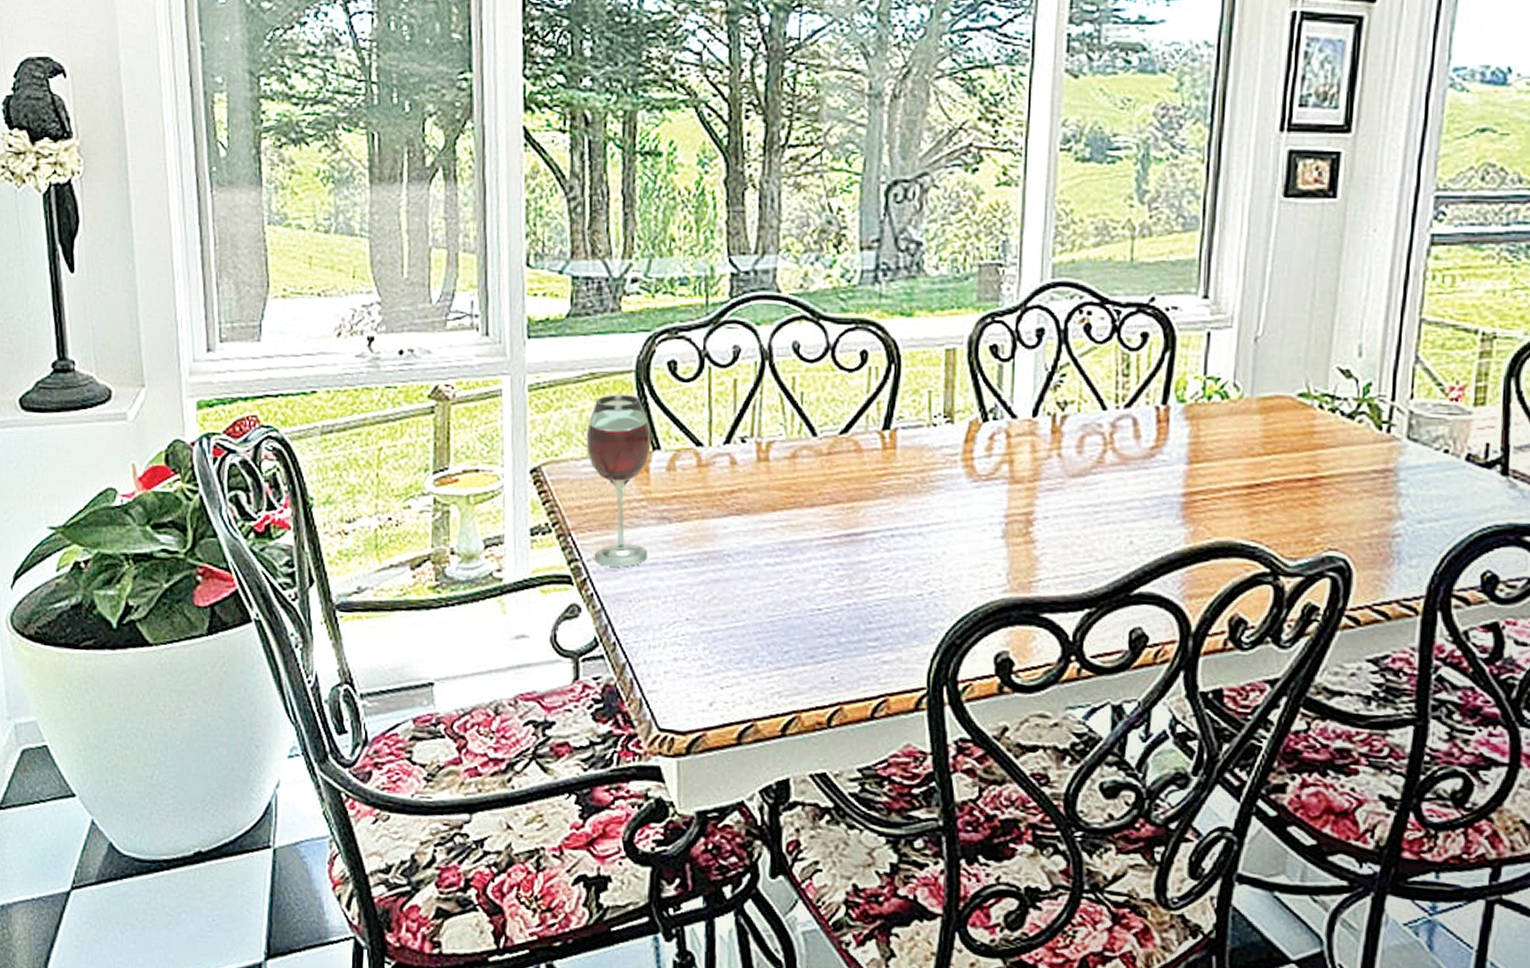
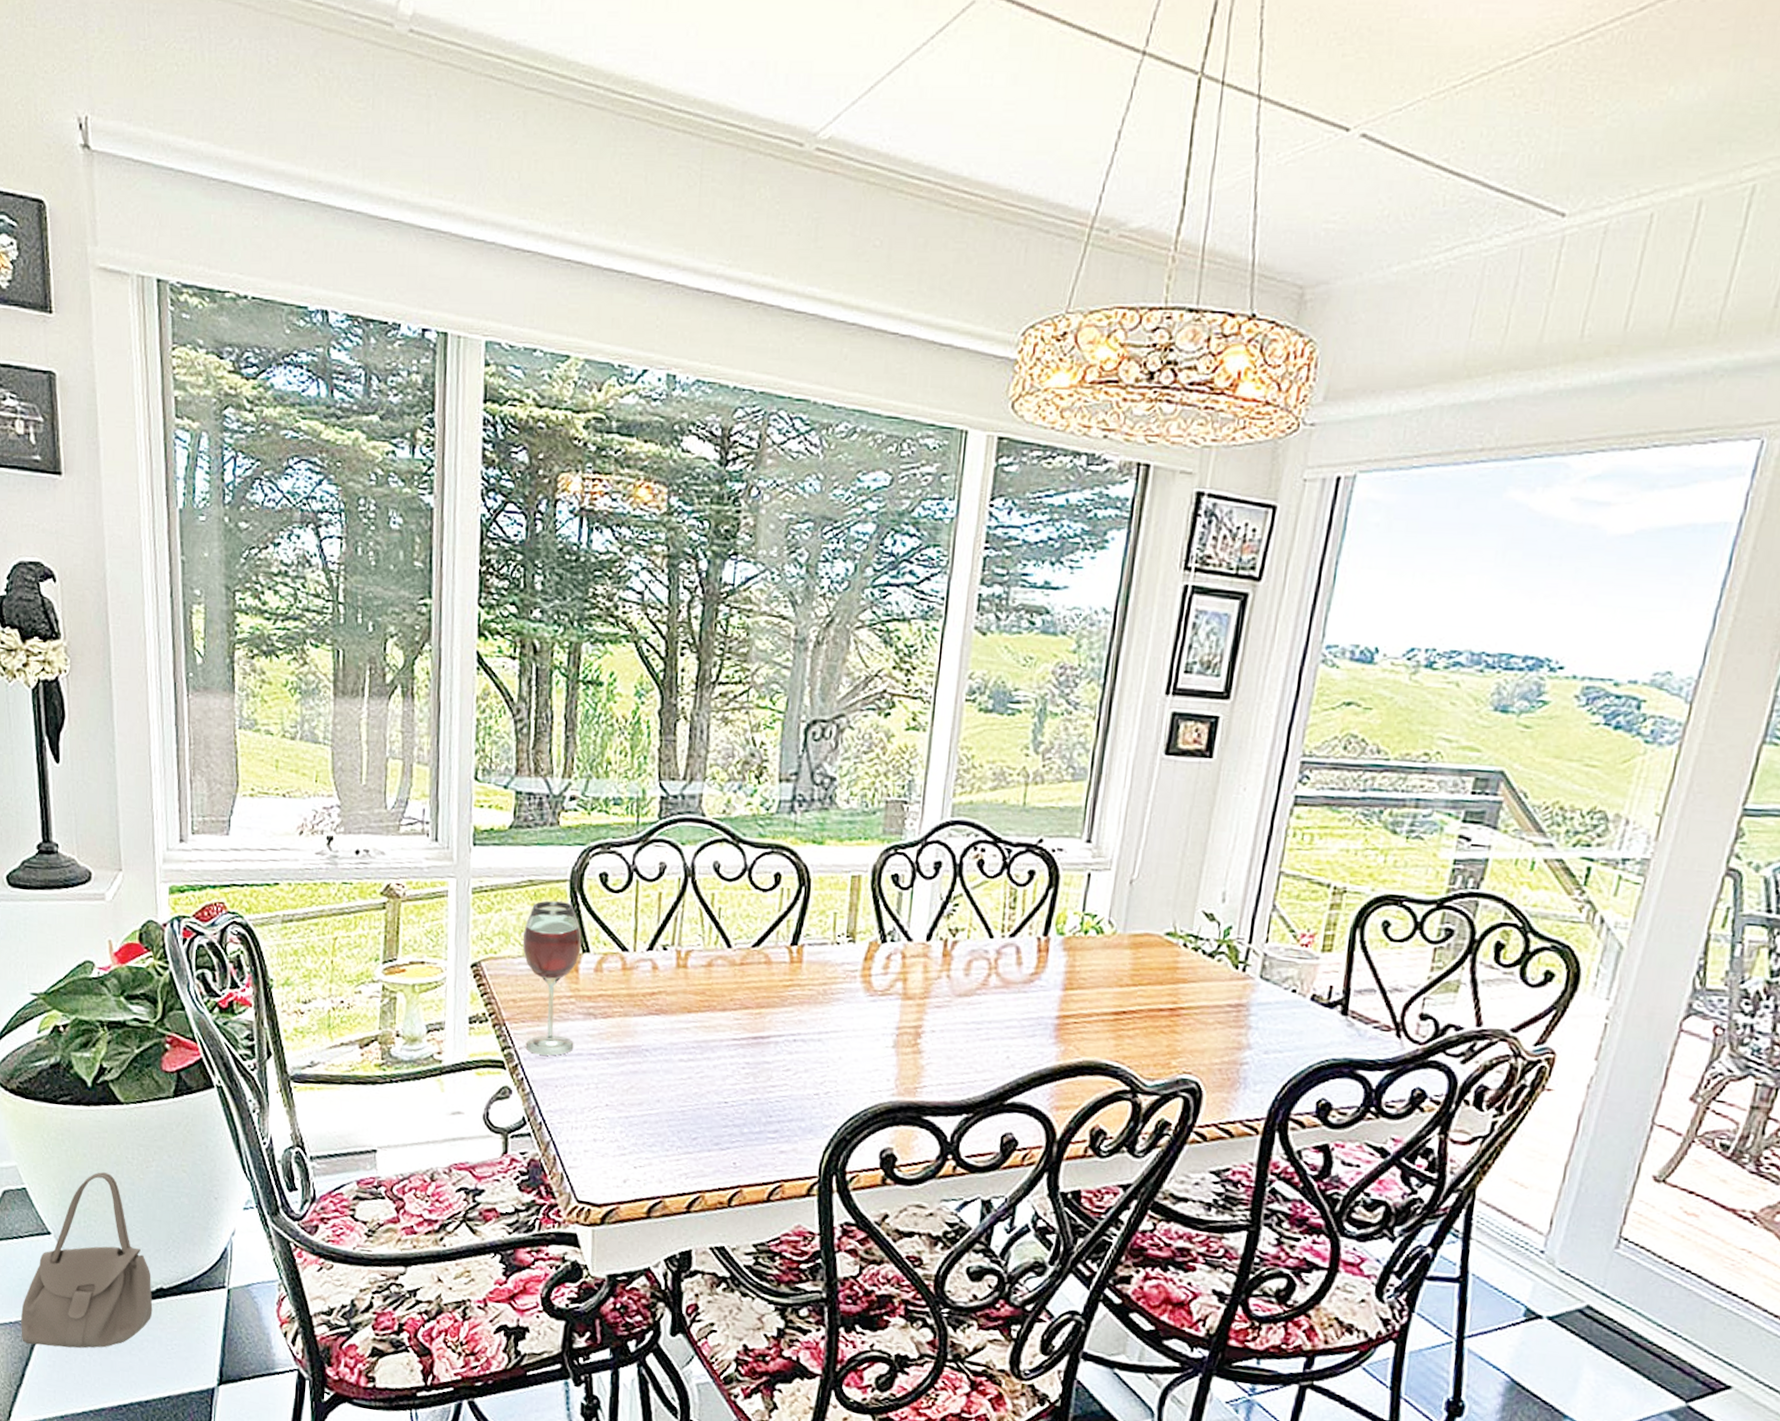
handbag: none [45,723,191,925] -> present [21,1172,153,1348]

